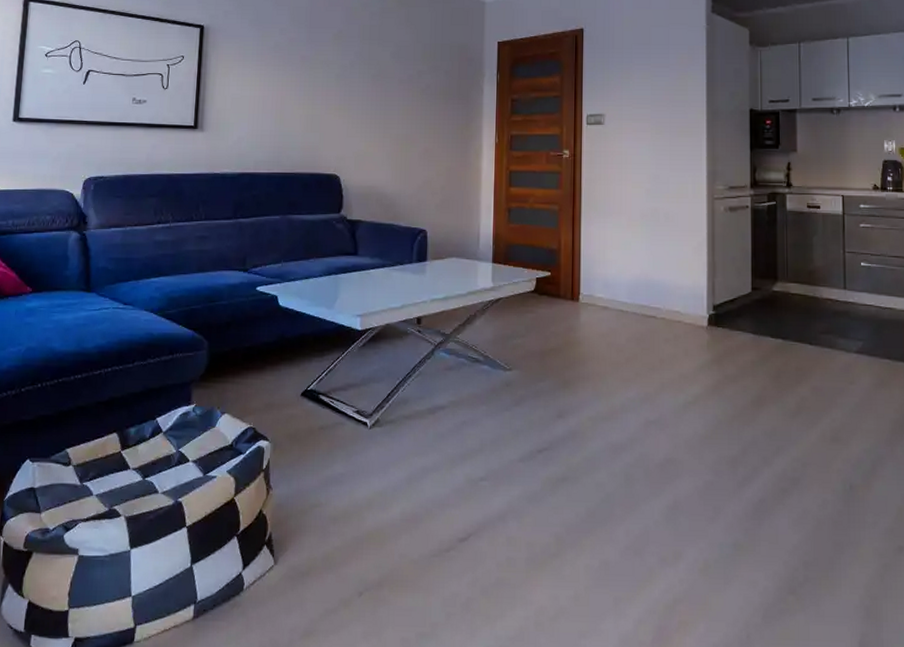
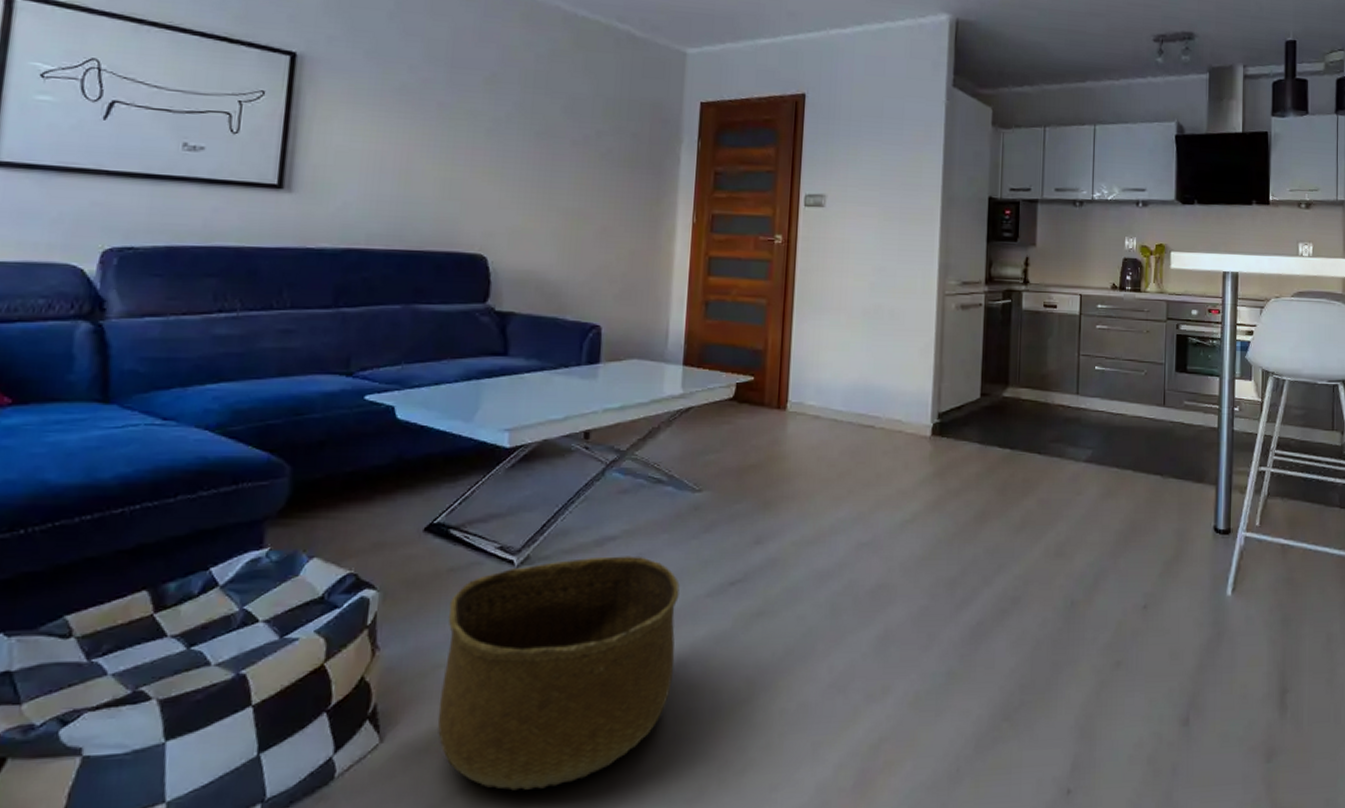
basket: none [315,422,497,615] -> present [437,556,680,791]

